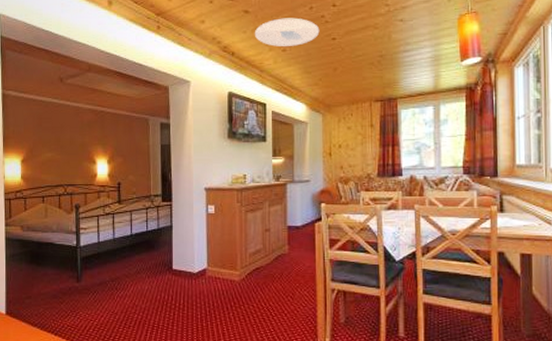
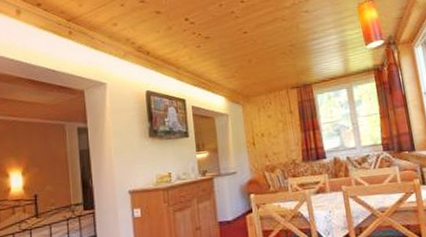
ceiling light: present [254,17,320,47] -> none [167,15,231,44]

